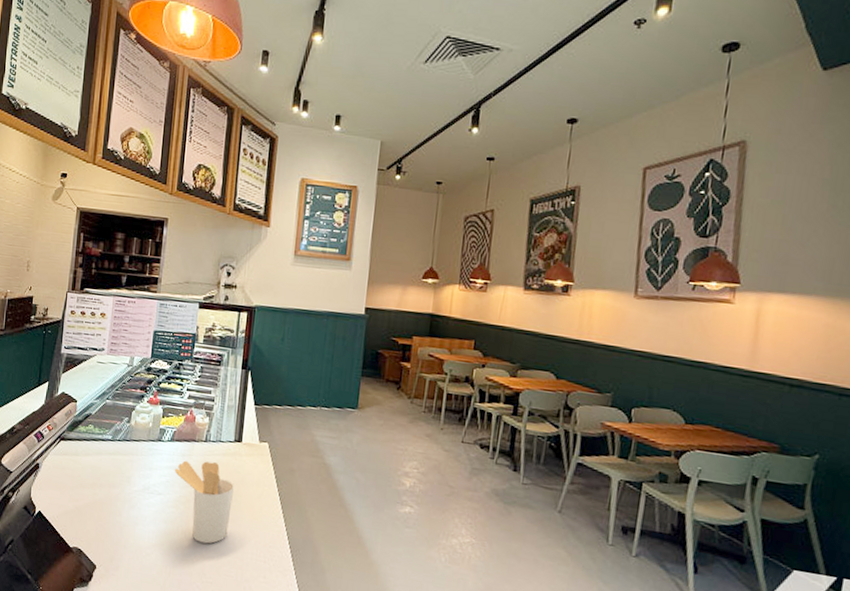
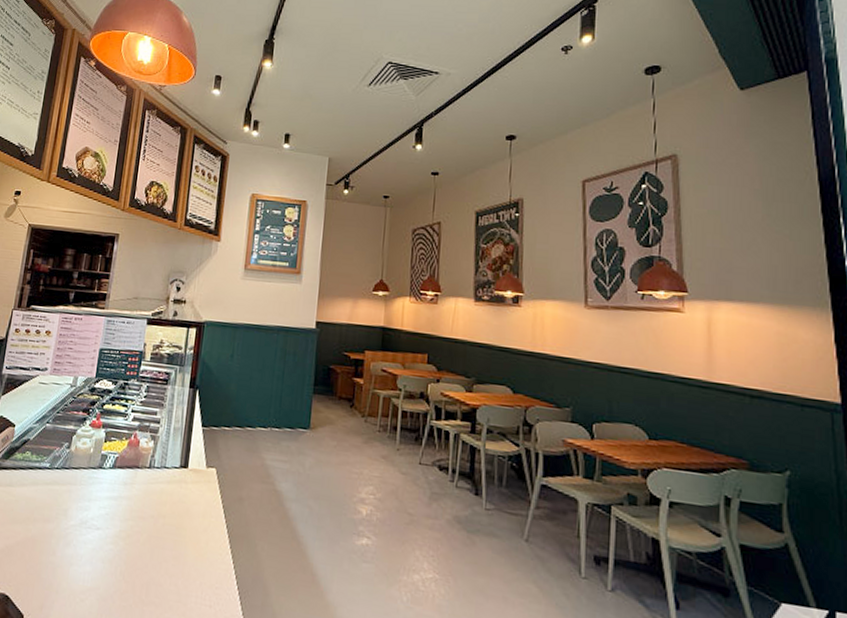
utensil holder: present [174,460,235,544] -> none [114,489,179,586]

